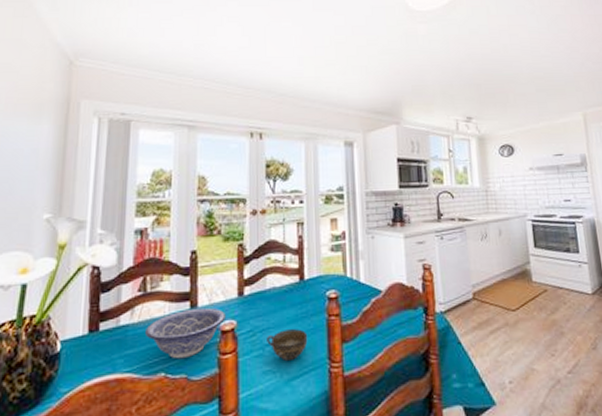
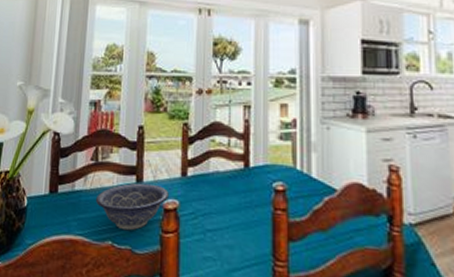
cup: present [267,329,308,361] -> none [208,217,251,251]

